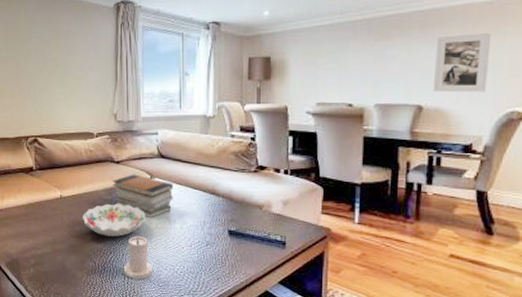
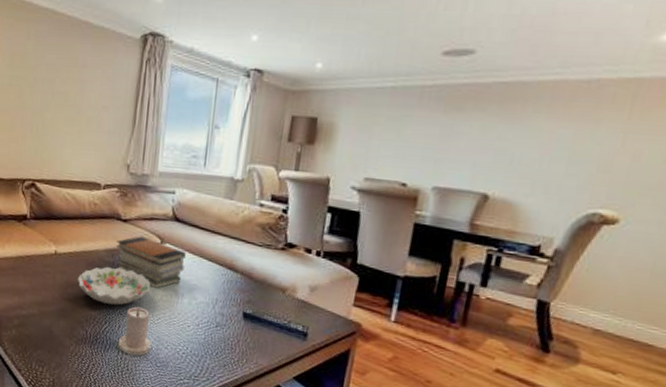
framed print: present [434,32,492,93] -> none [504,115,584,187]

